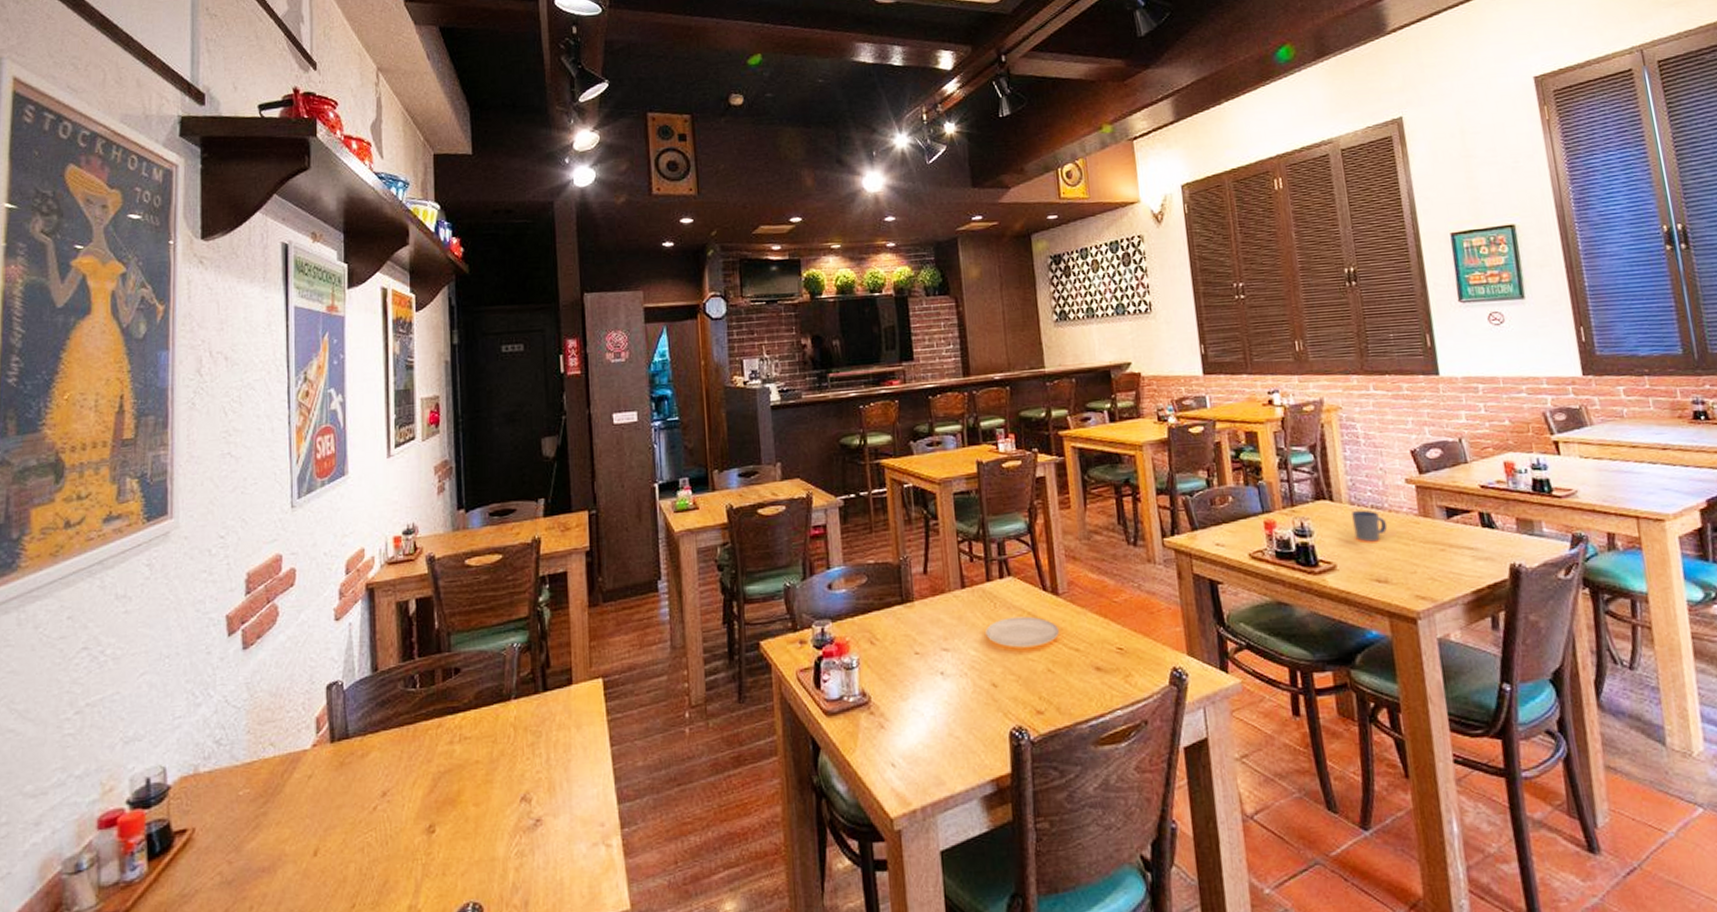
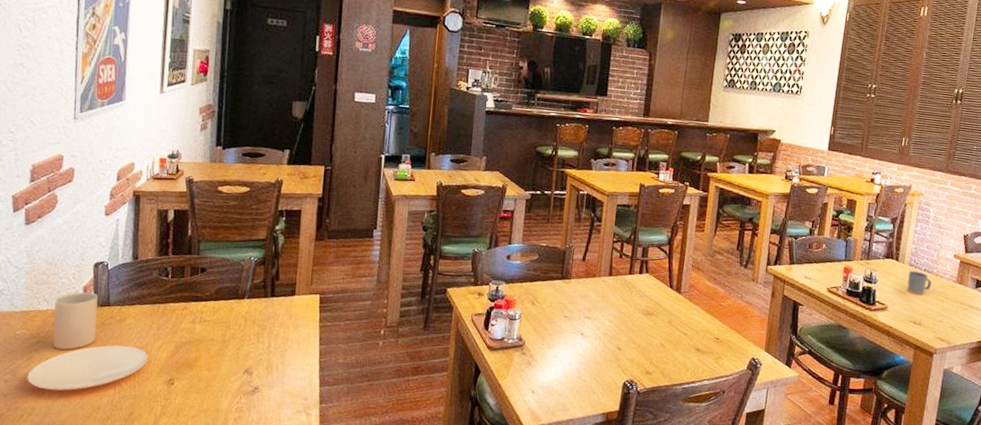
plate: none [255,788,400,867] -> present [27,345,148,391]
cup: none [283,724,335,807] -> present [52,292,99,350]
plate: present [986,616,1059,648] -> none [620,303,675,327]

